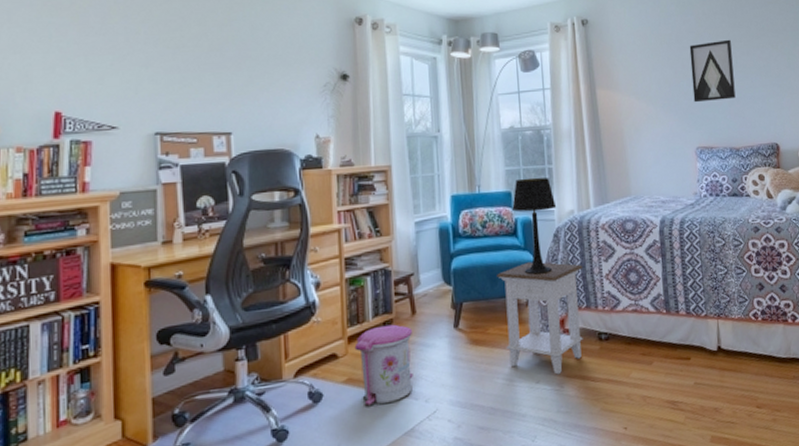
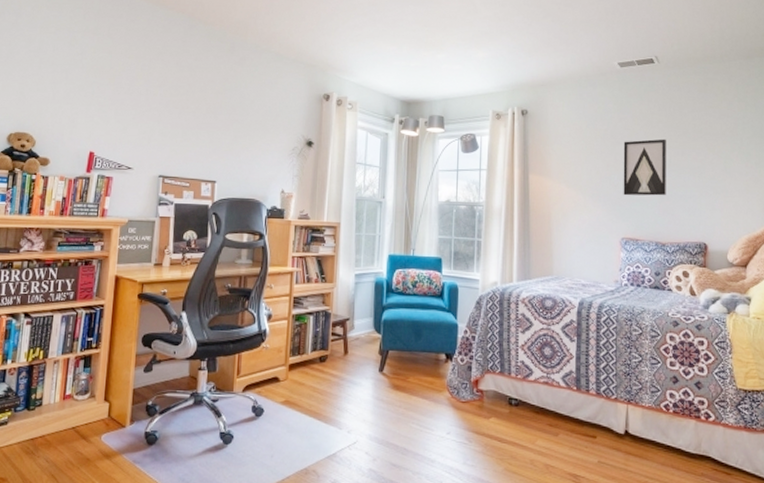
trash can: present [354,324,413,407] -> none [293,359,343,428]
nightstand: present [497,262,583,375] -> none [421,323,501,430]
table lamp: present [512,177,557,275] -> none [441,247,482,336]

